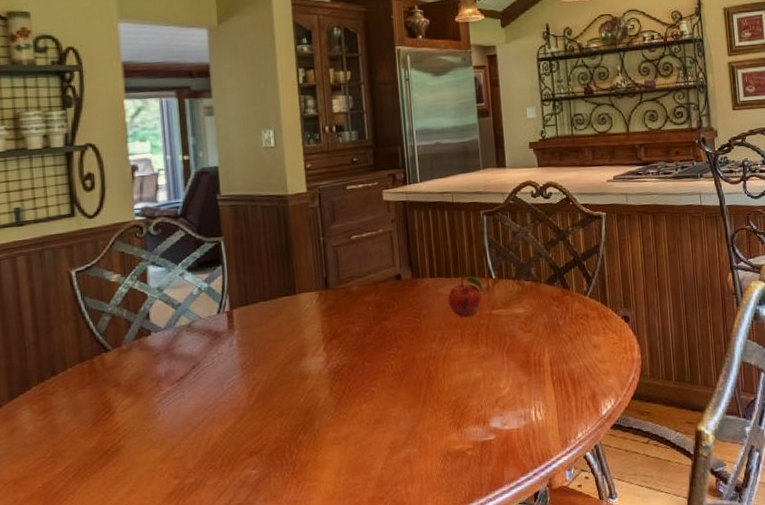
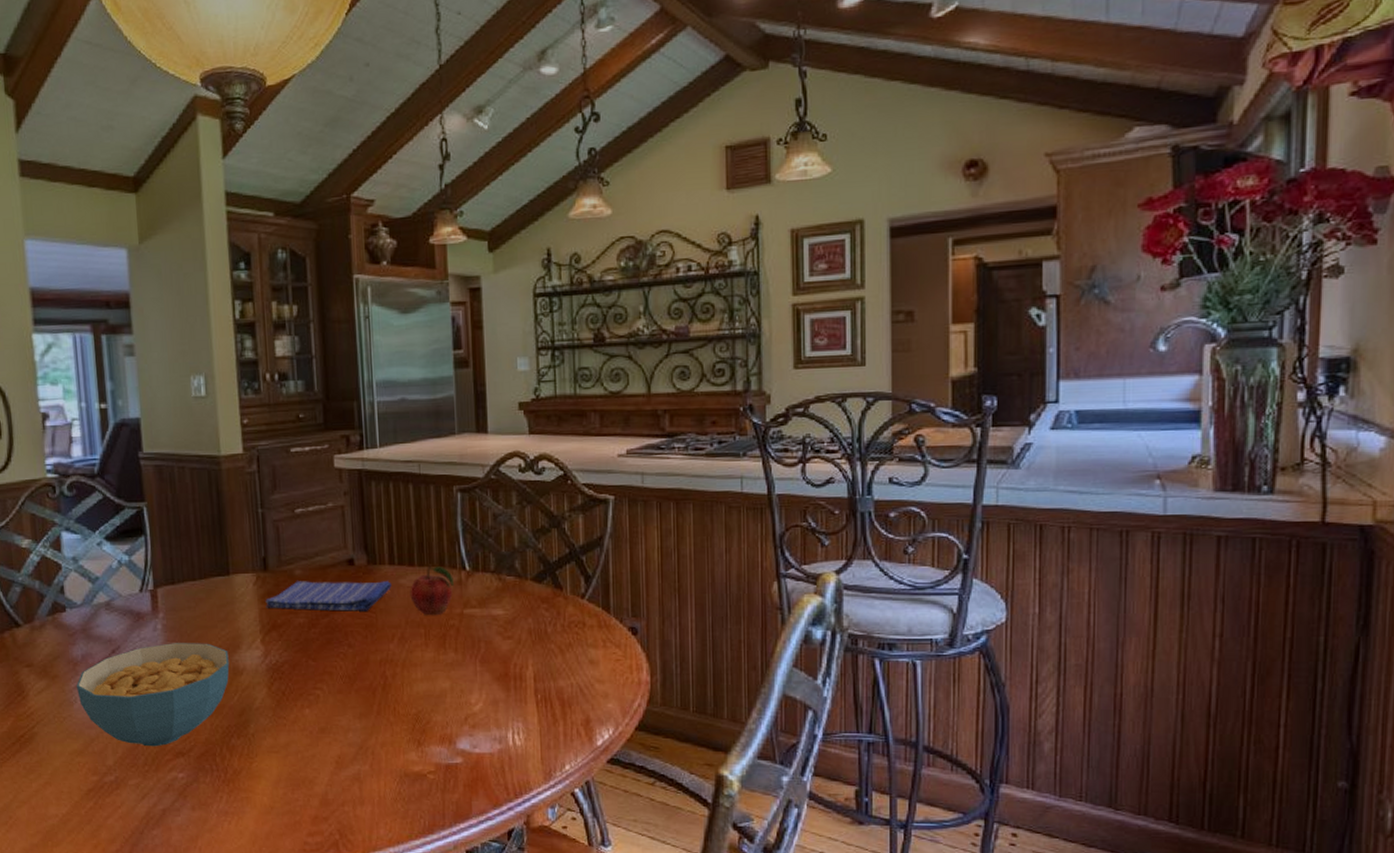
cereal bowl: none [159,354,297,449] -> present [76,643,230,747]
dish towel: none [327,291,433,320] -> present [265,581,392,611]

